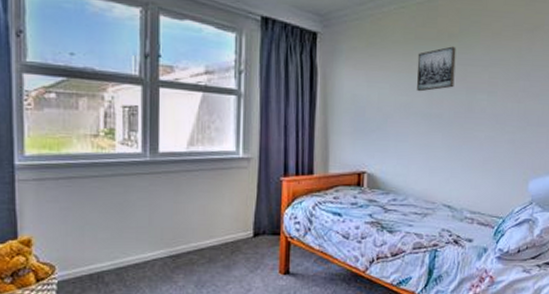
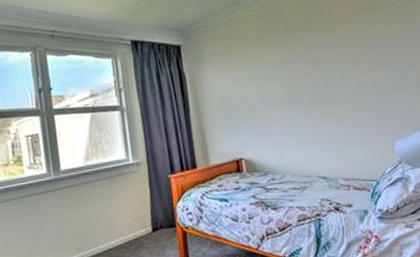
wall art: present [417,46,456,92] -> none [271,36,309,80]

